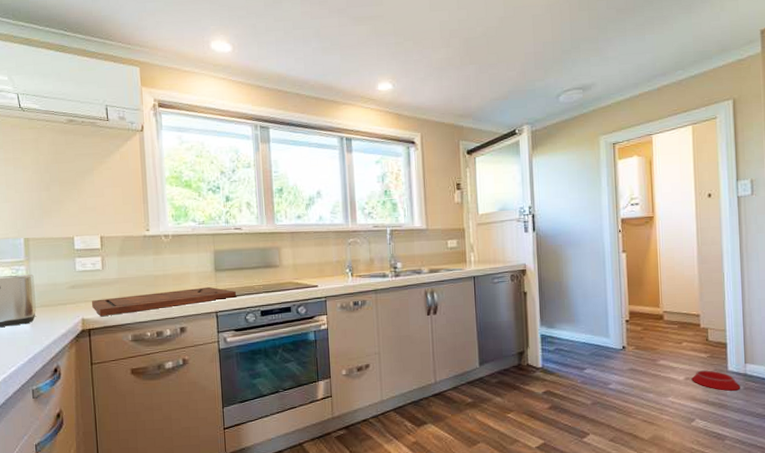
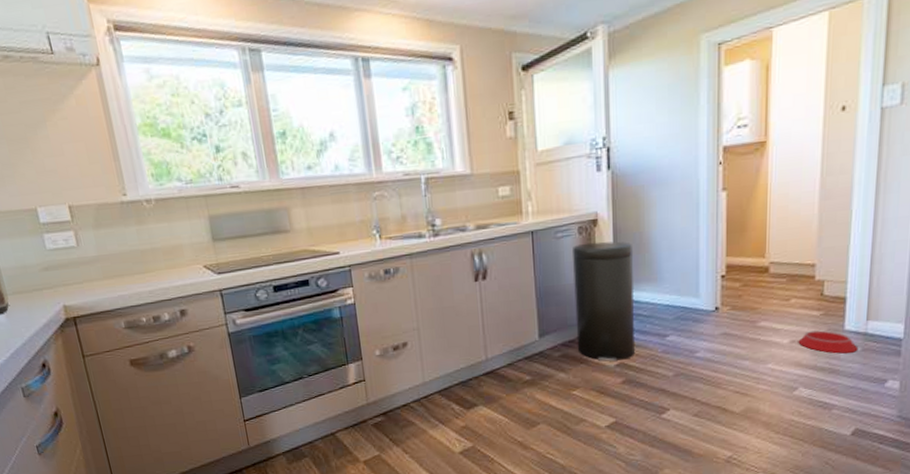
cutting board: present [91,286,236,317] -> none [70,260,242,303]
pedal bin: none [506,288,559,390] -> present [573,241,636,362]

